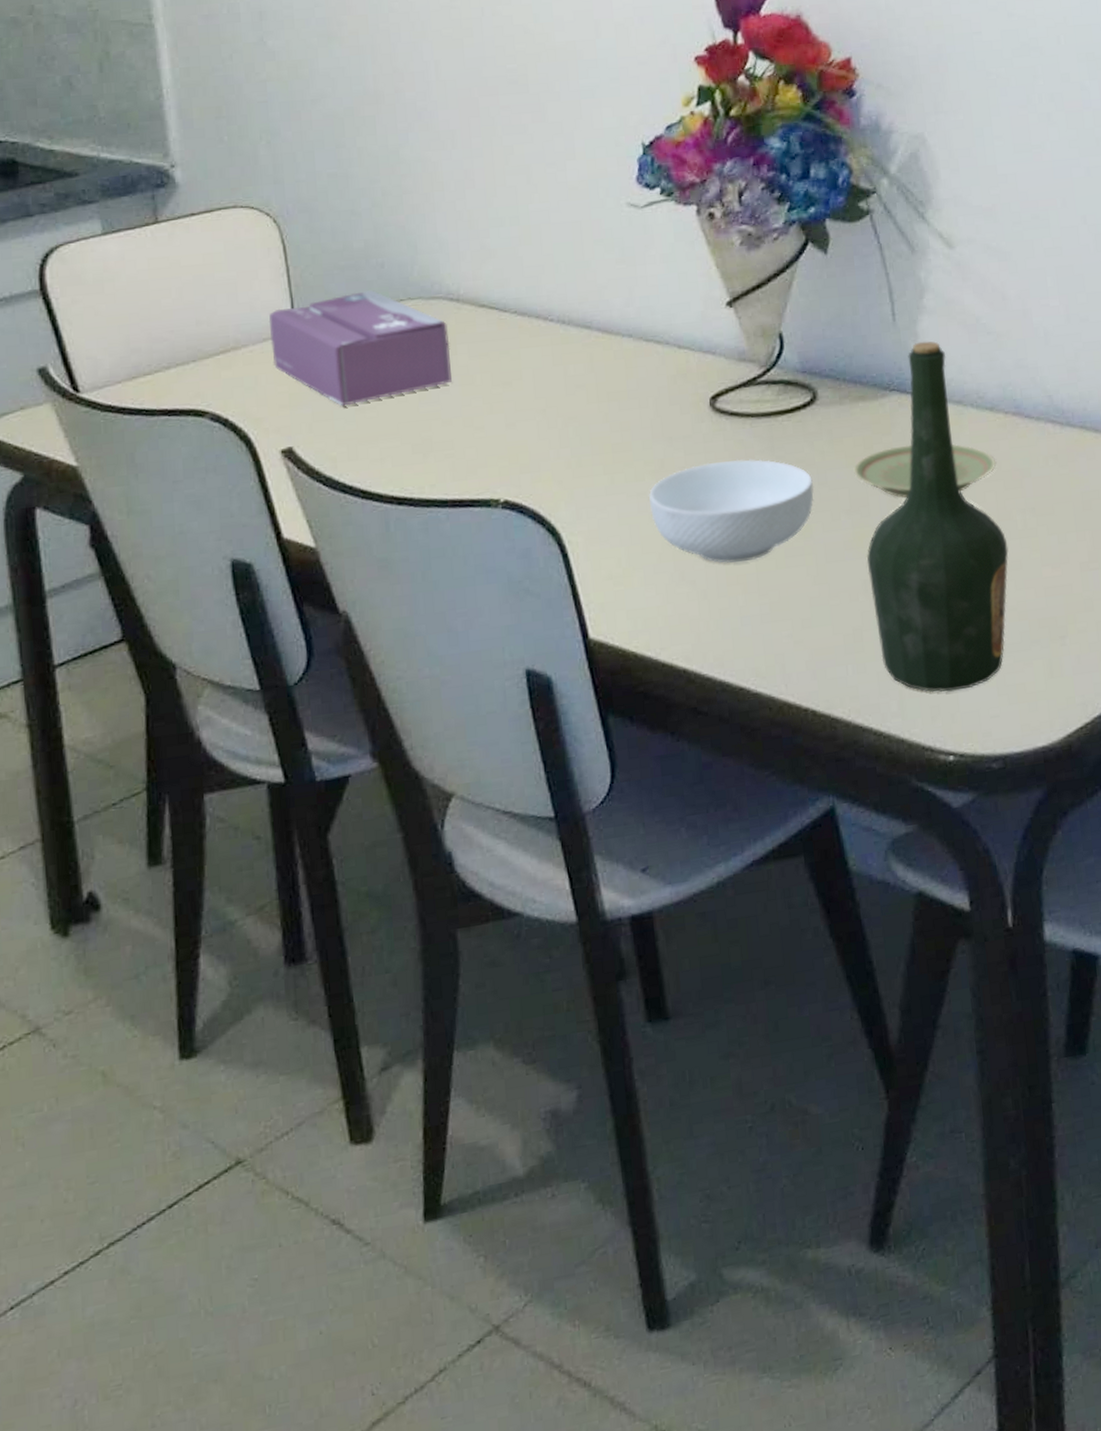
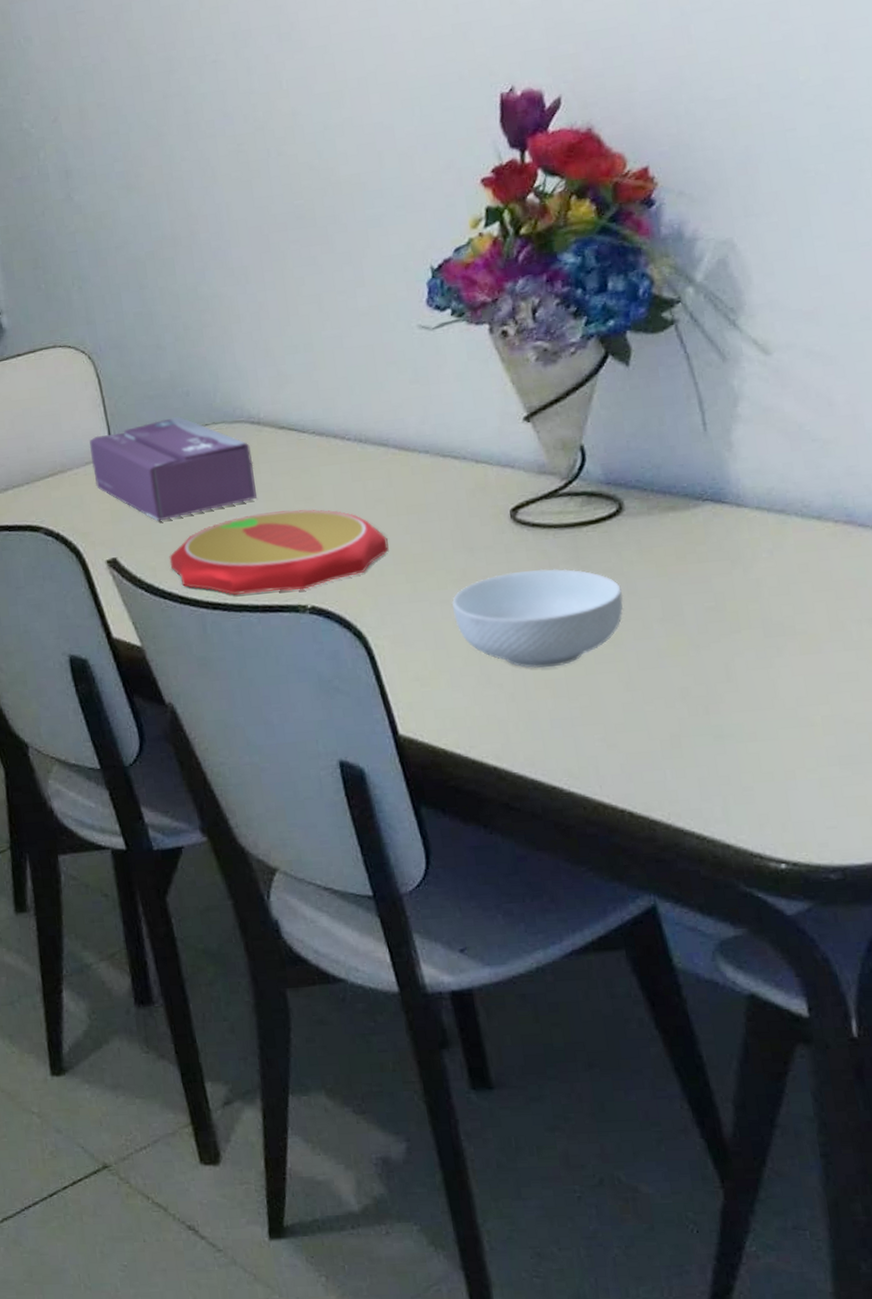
plate: none [352,394,588,489] -> present [169,509,389,595]
plate: present [853,443,997,498] -> none [665,553,827,607]
bottle: present [866,341,1009,693] -> none [682,449,843,801]

